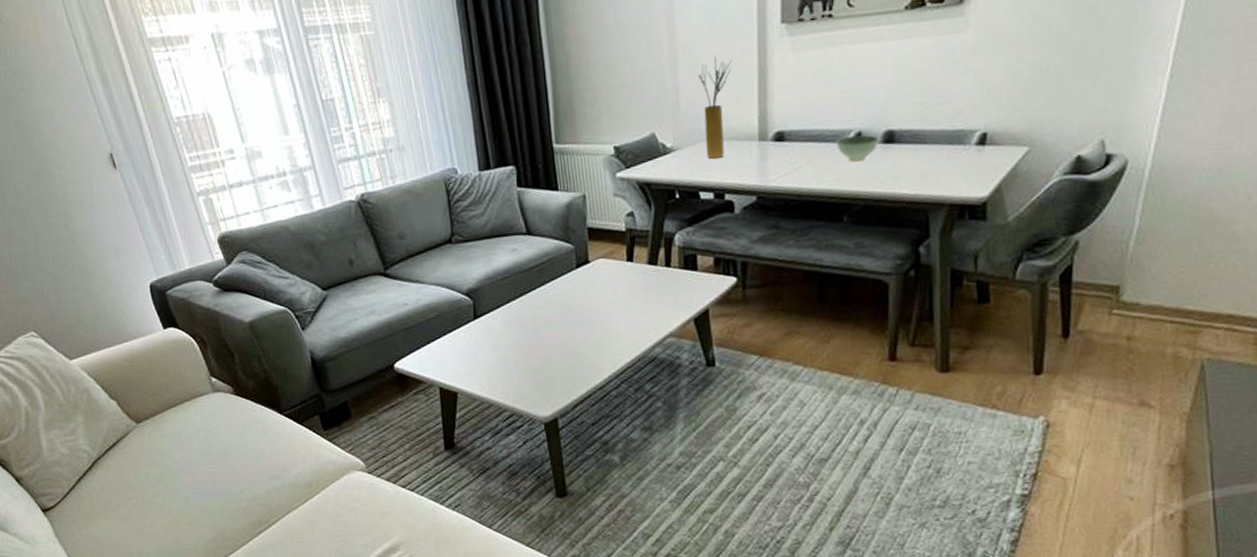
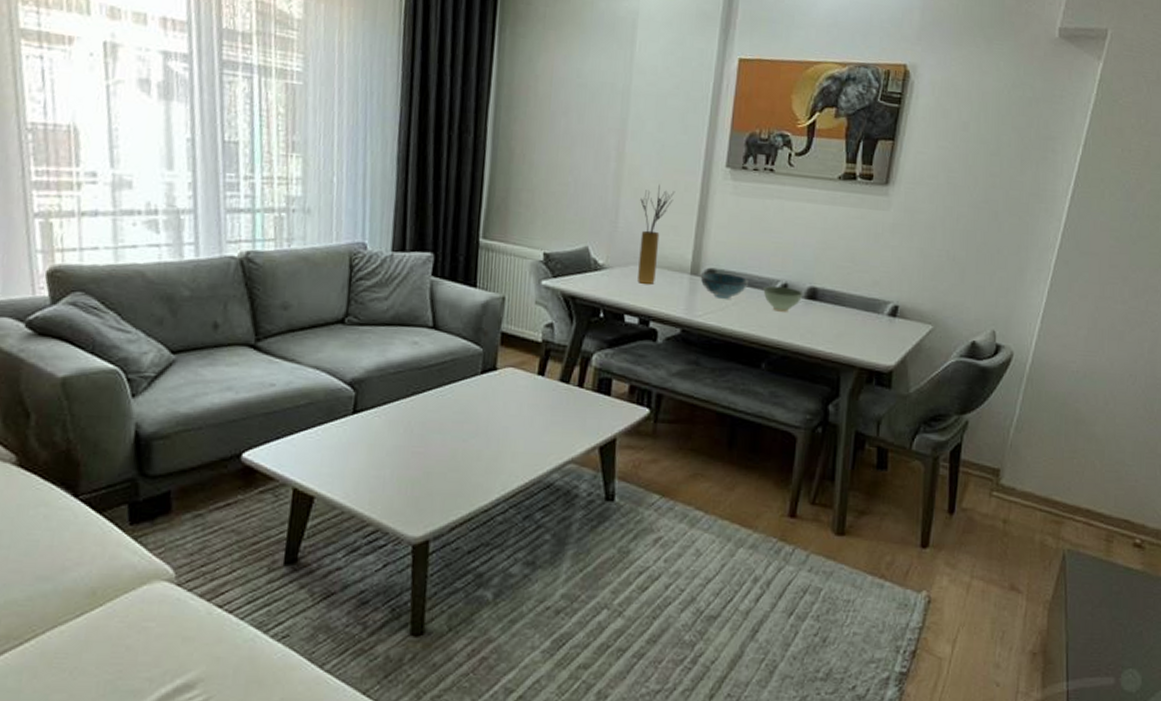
decorative bowl: none [769,133,821,161] -> present [700,273,750,300]

